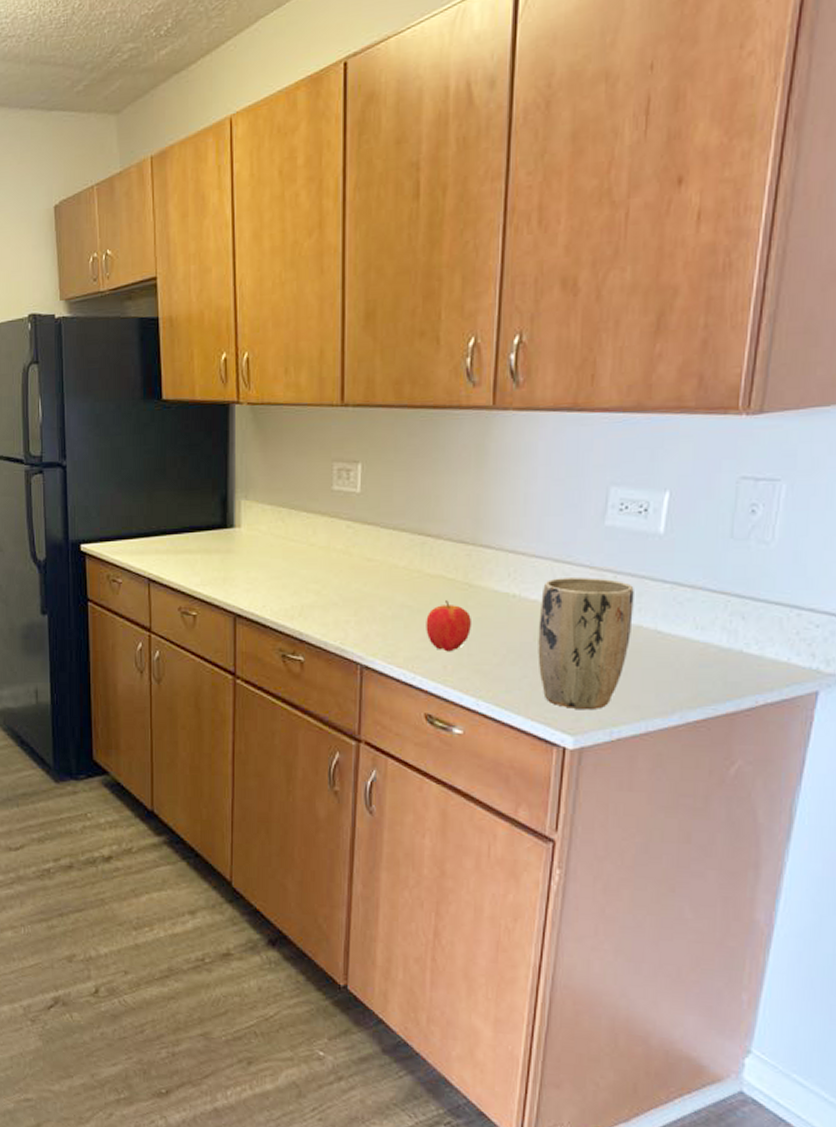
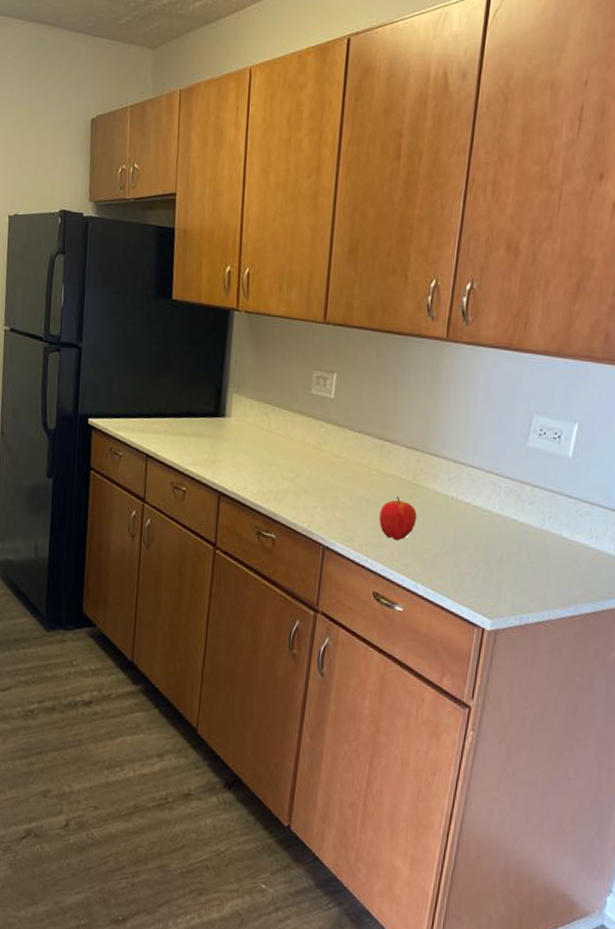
plant pot: present [538,578,634,709] -> none [467,486,546,598]

